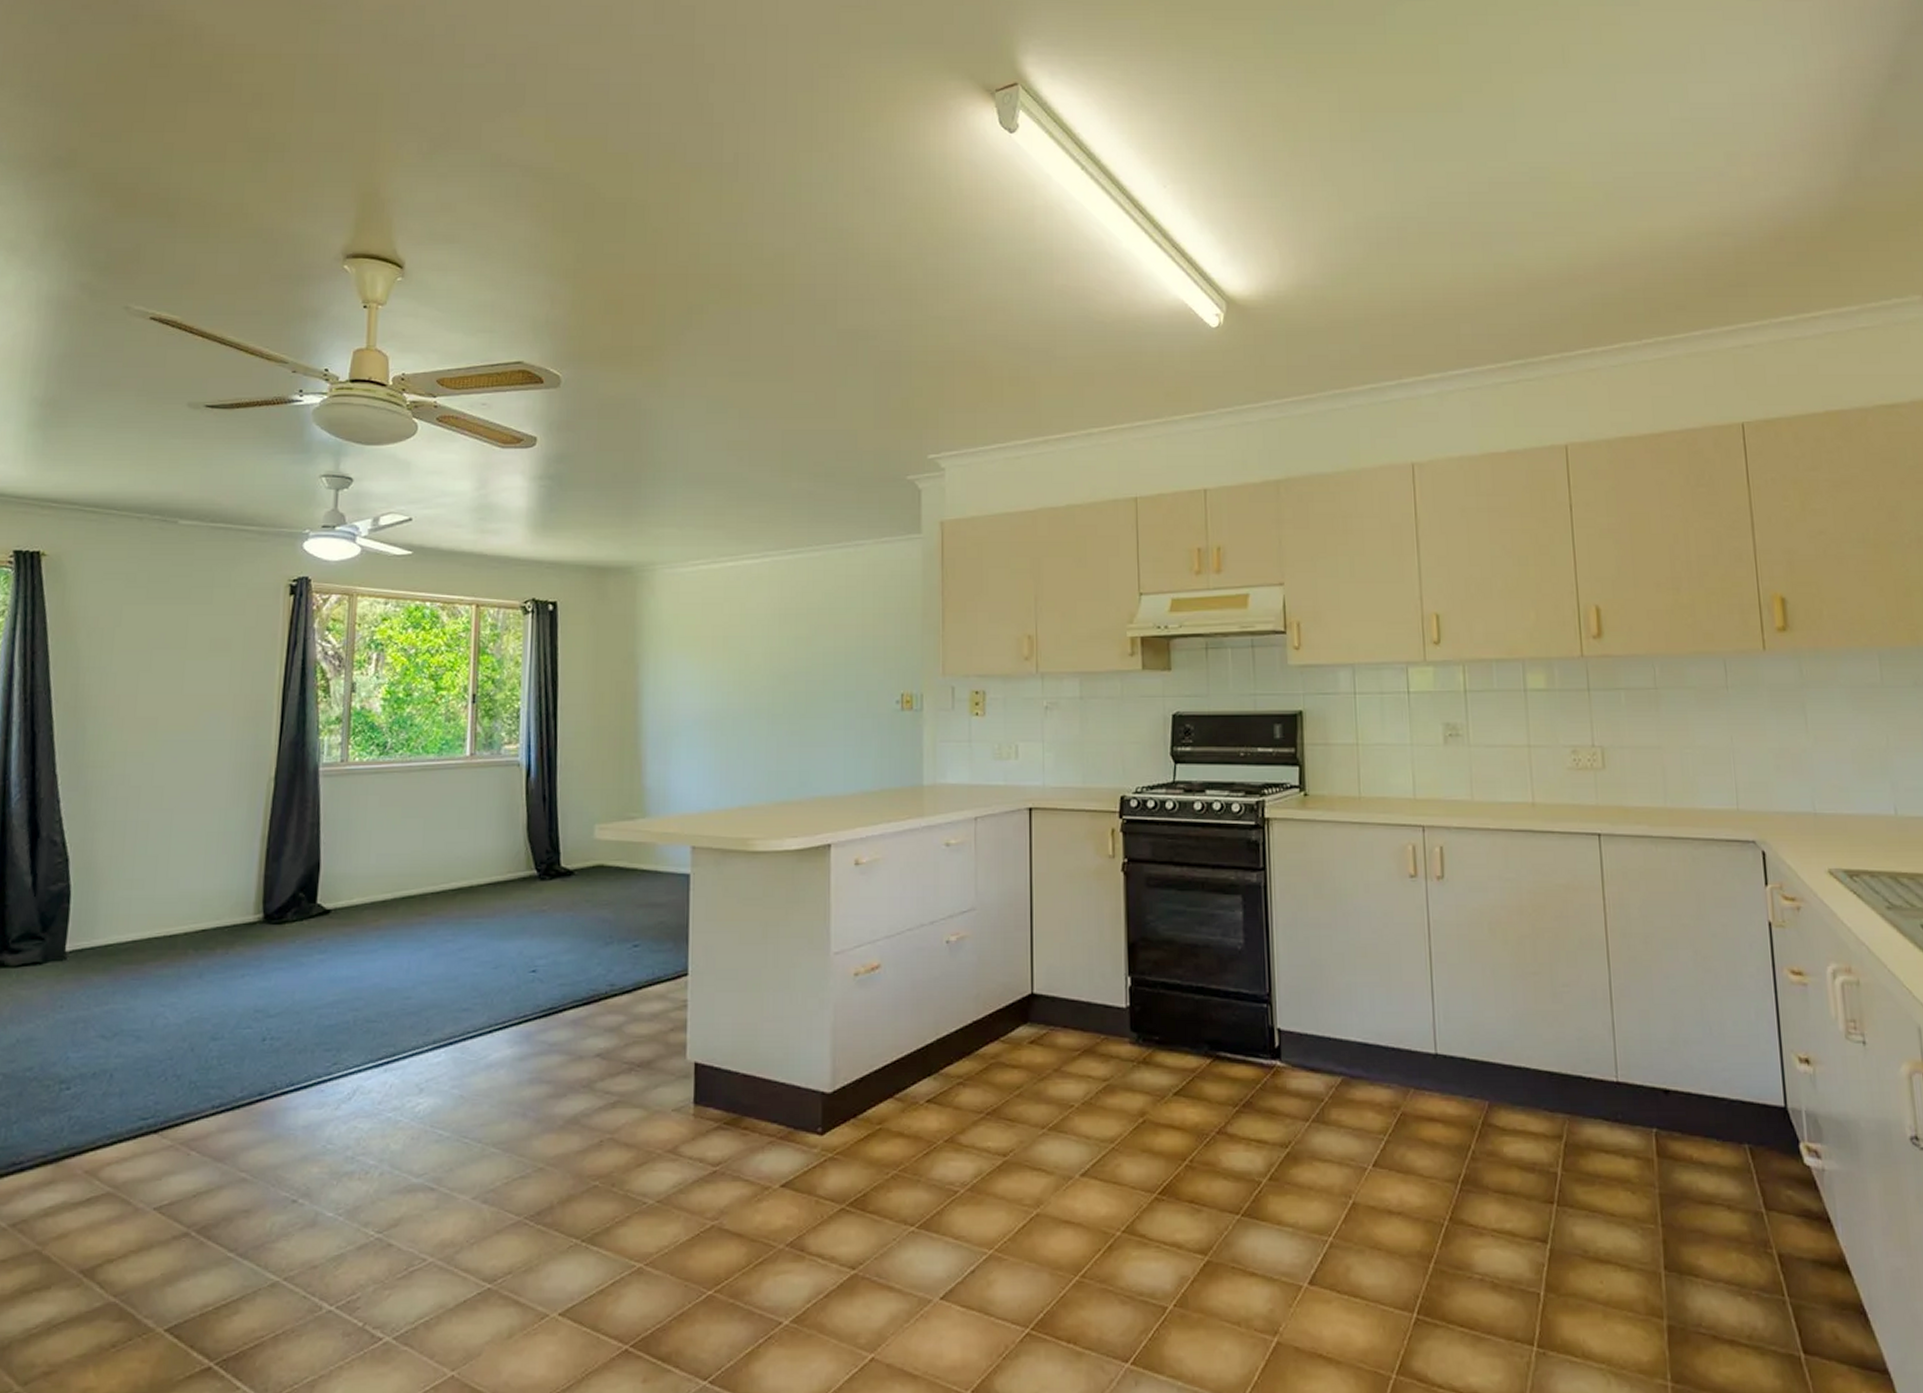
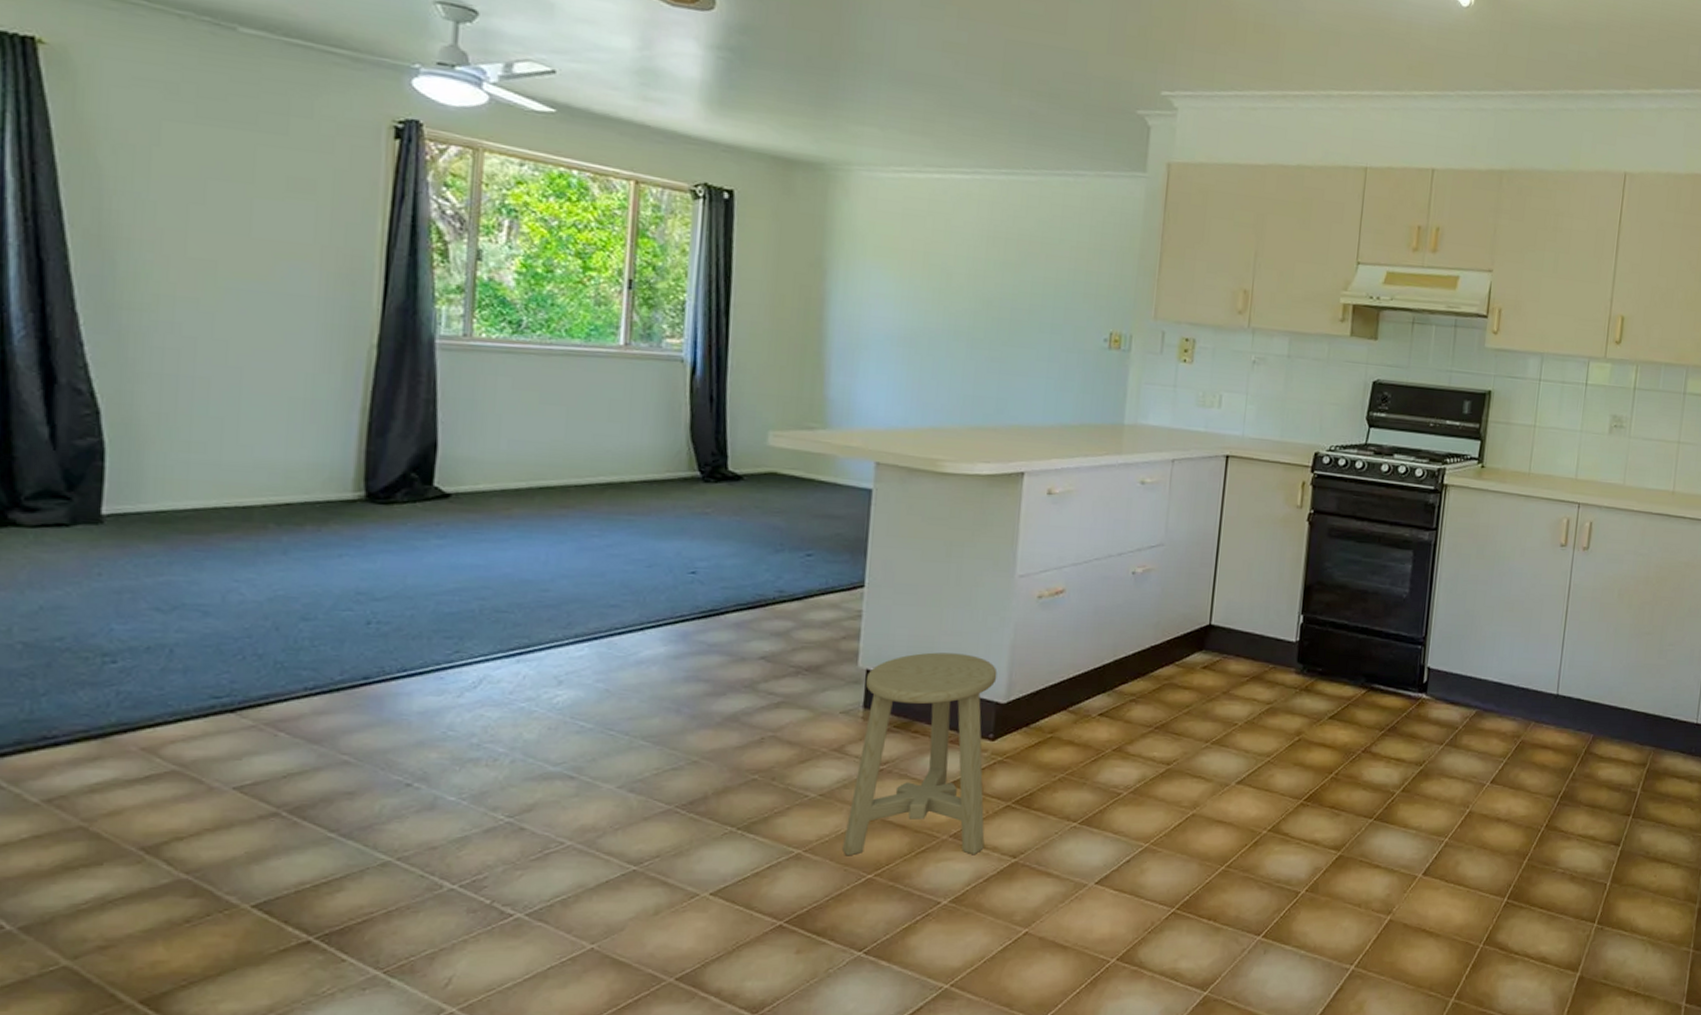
stool: none [682,1040,822,1270] -> present [843,652,998,856]

